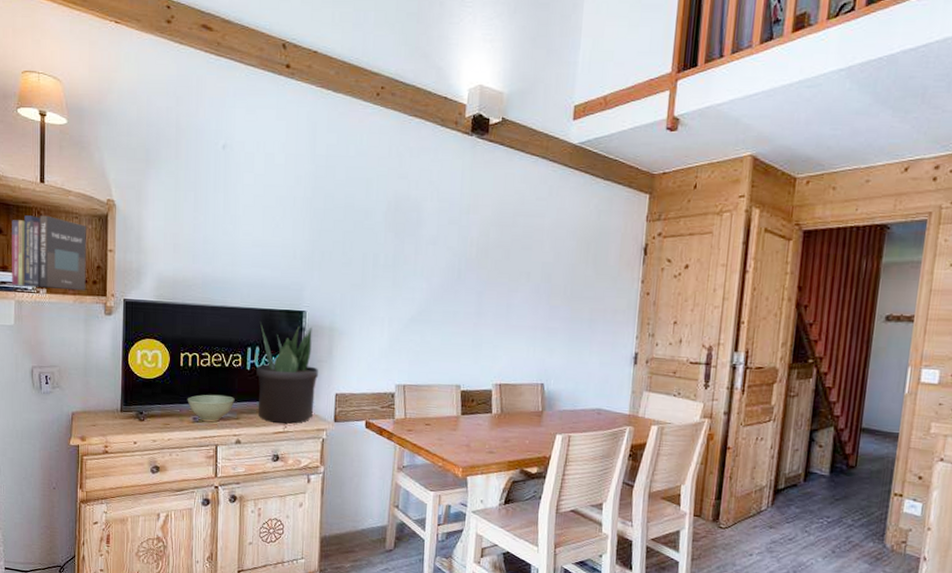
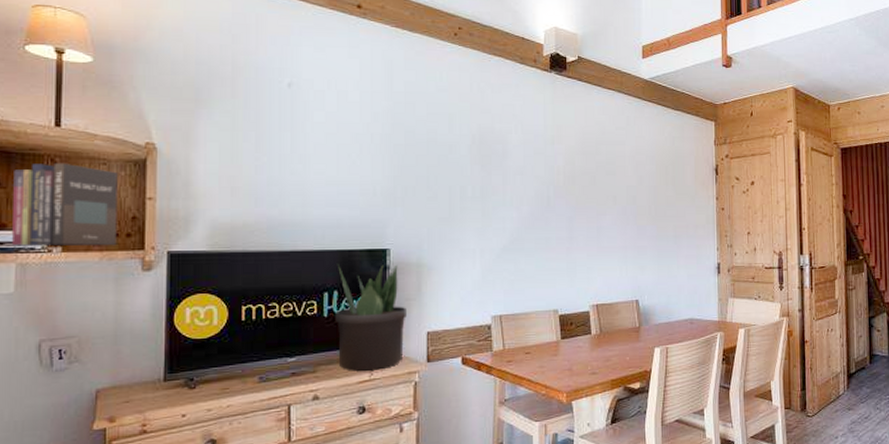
bowl: present [187,394,235,423] -> none [251,347,310,381]

